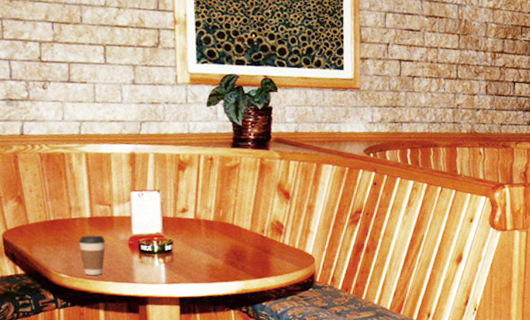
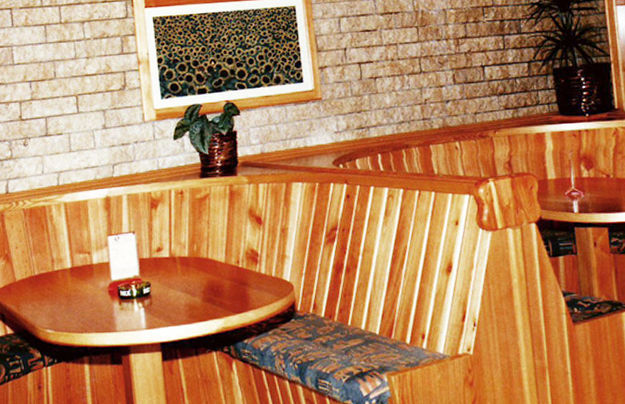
coffee cup: present [78,235,106,276] -> none [62,285,87,329]

